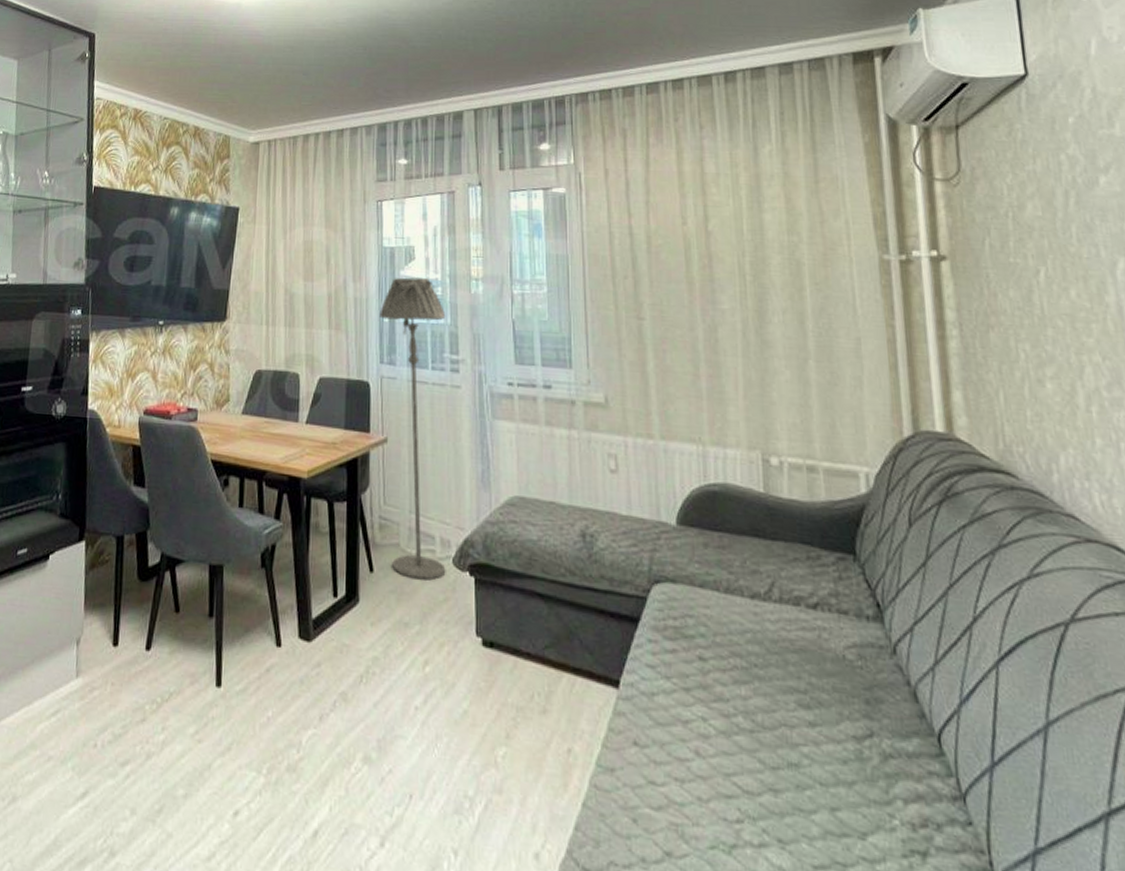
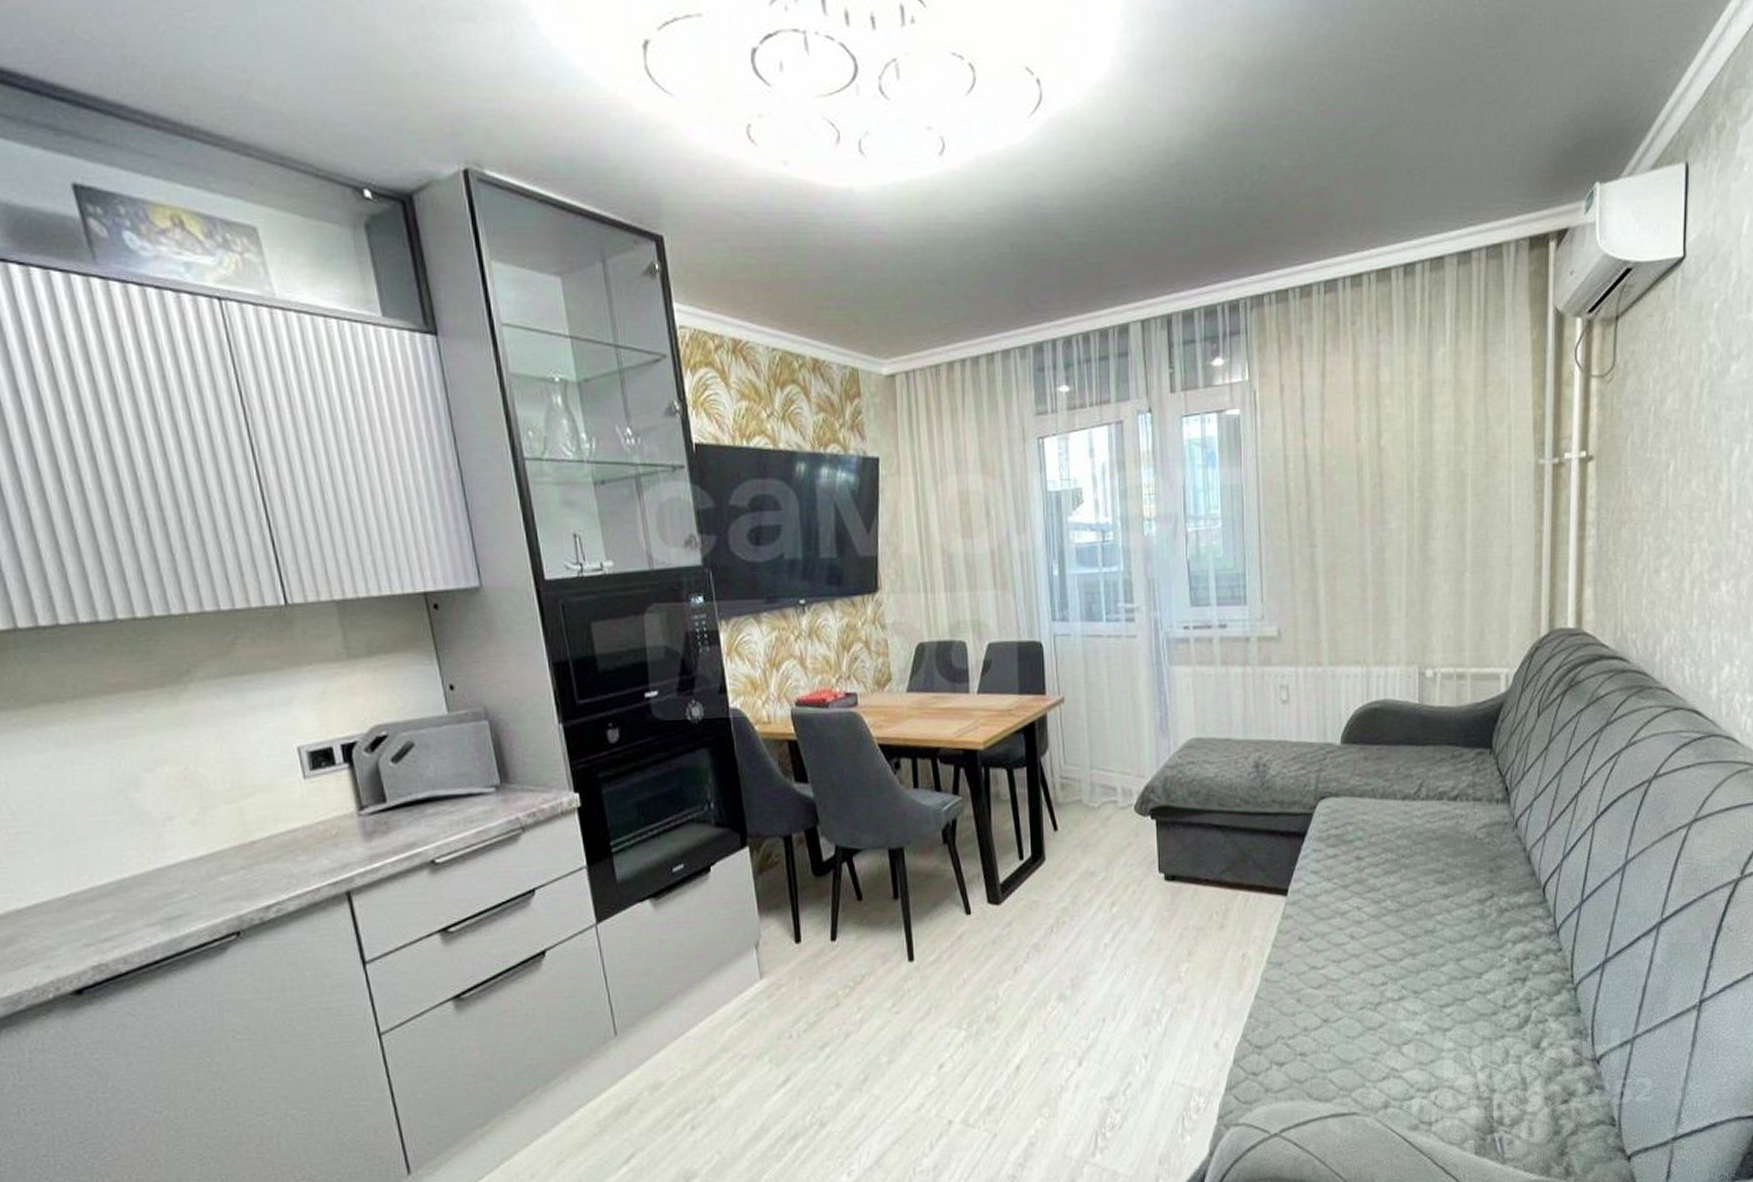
floor lamp: present [379,277,446,581] -> none [1048,523,1128,831]

